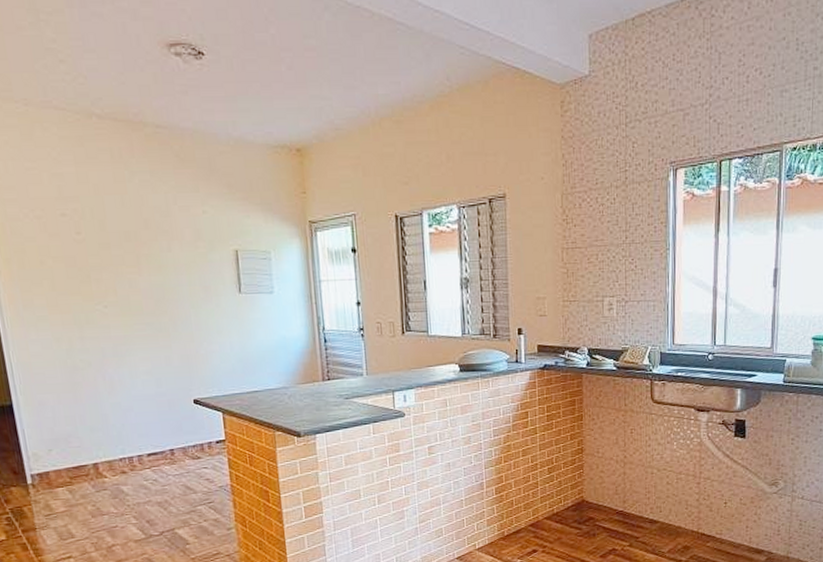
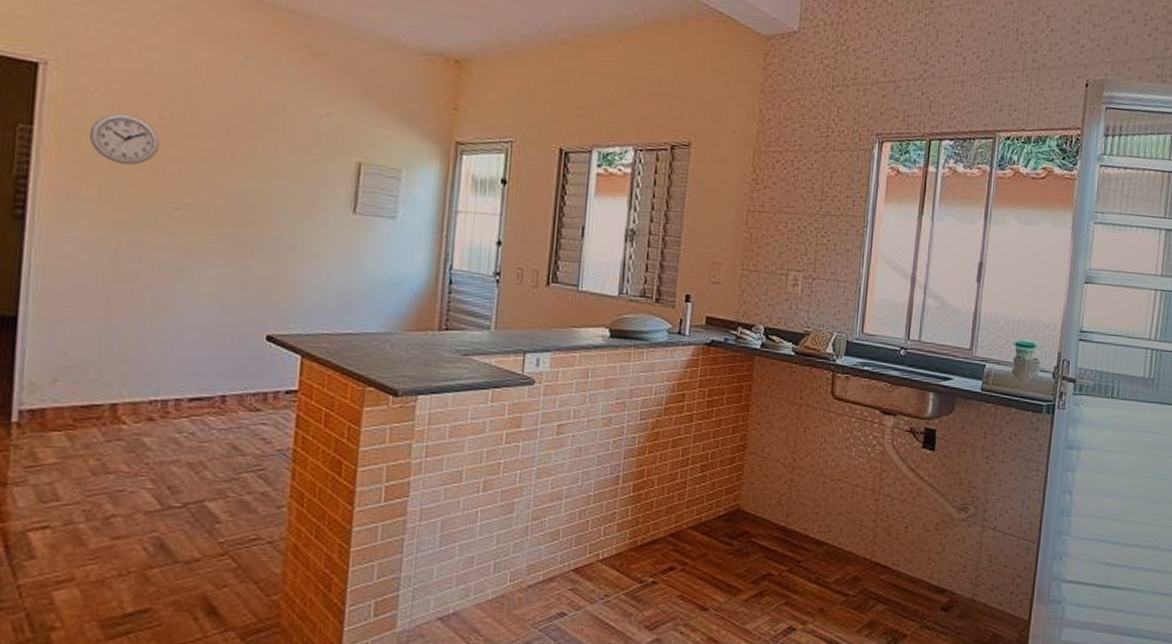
wall clock: none [27,234,82,276] -> present [88,113,160,165]

